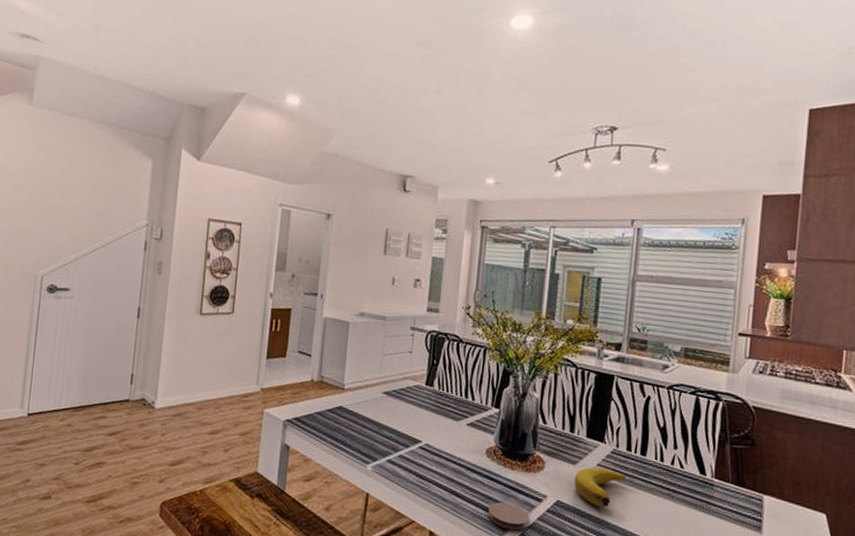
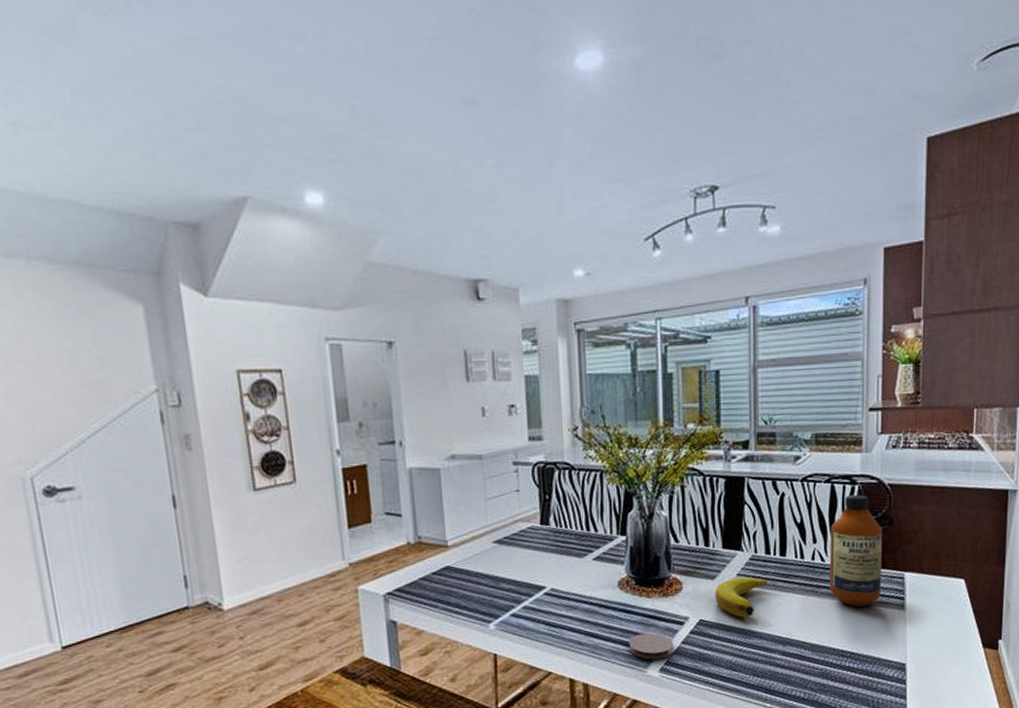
bottle: none [686,410,744,521] -> present [829,495,883,607]

